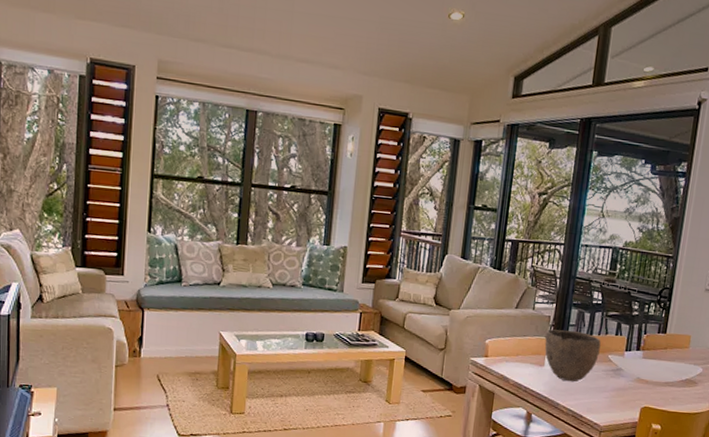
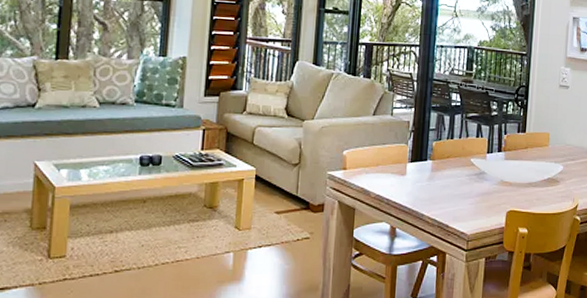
bowl: present [544,329,601,382] -> none [405,135,462,190]

